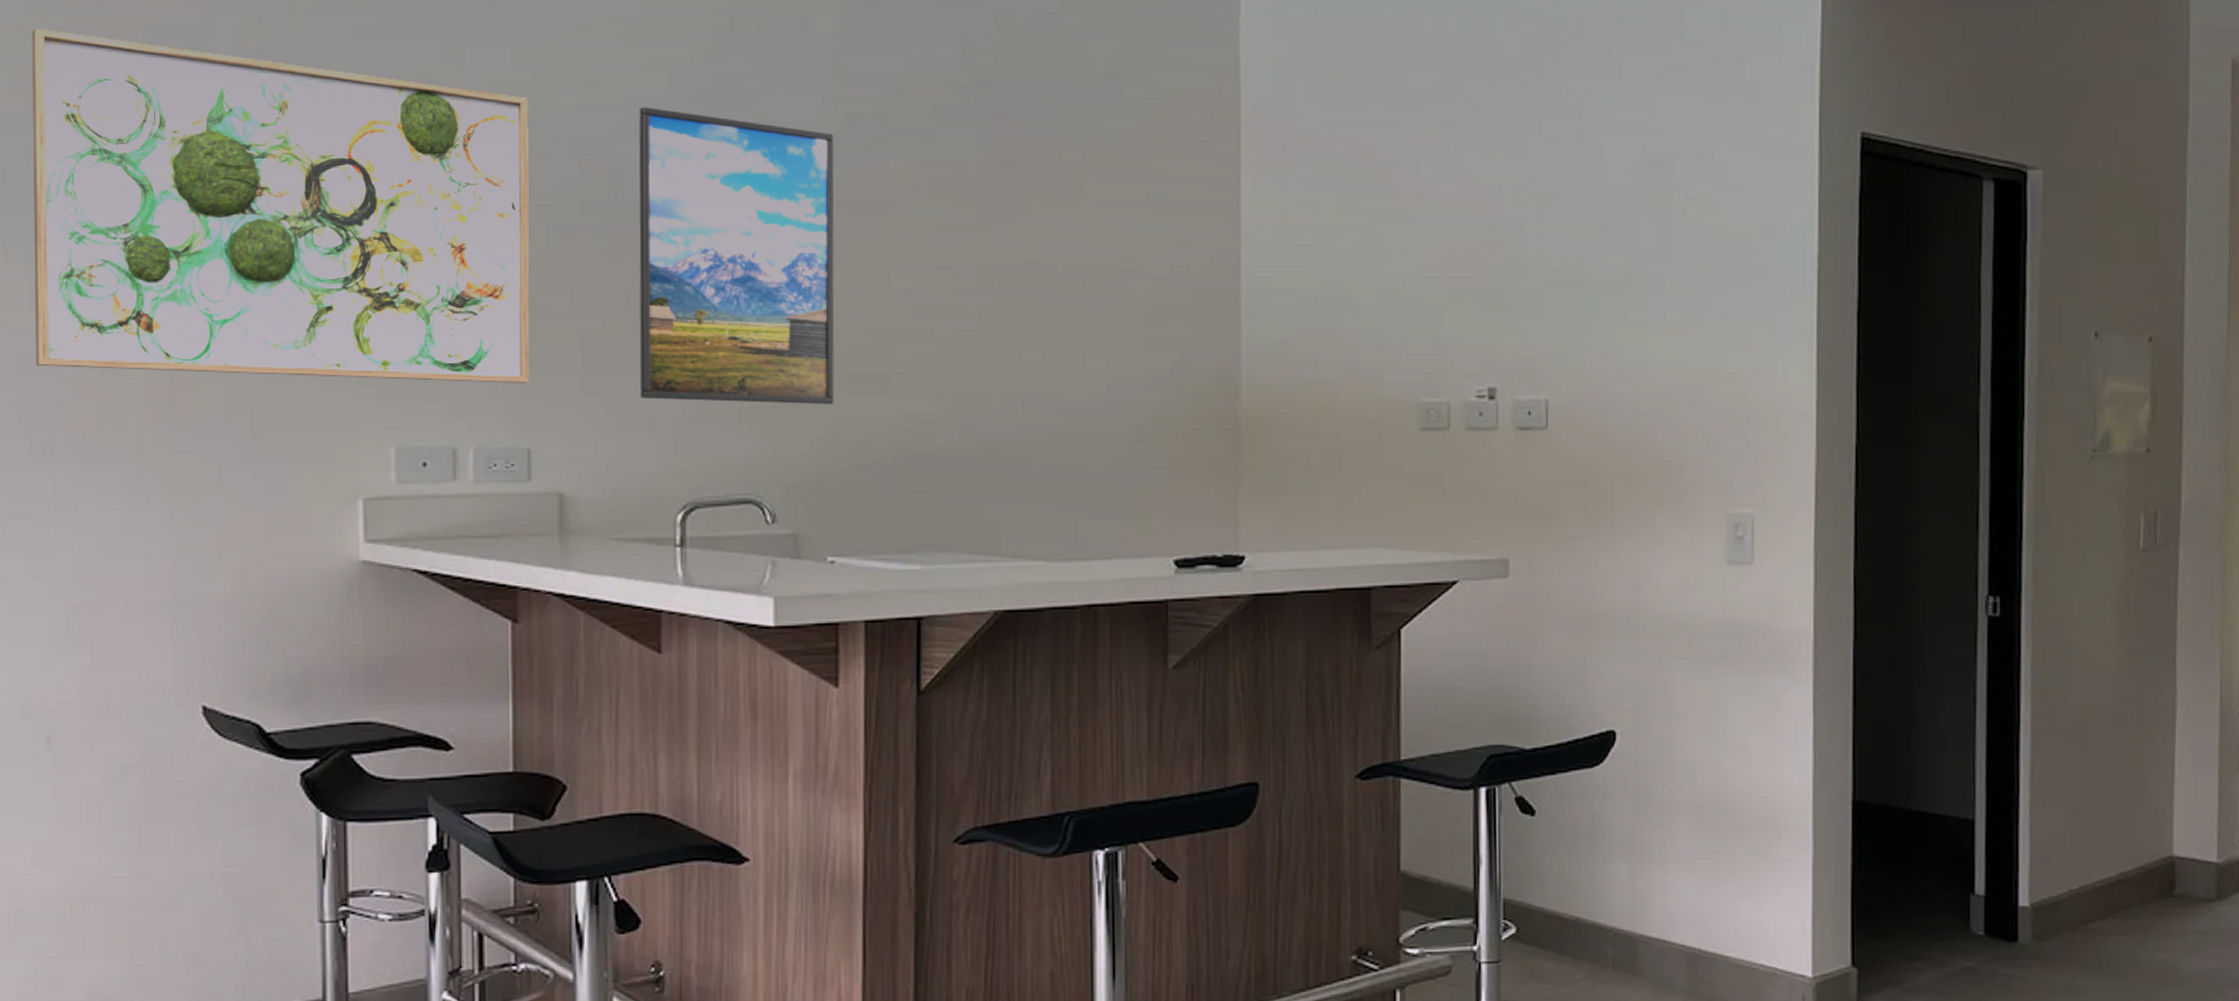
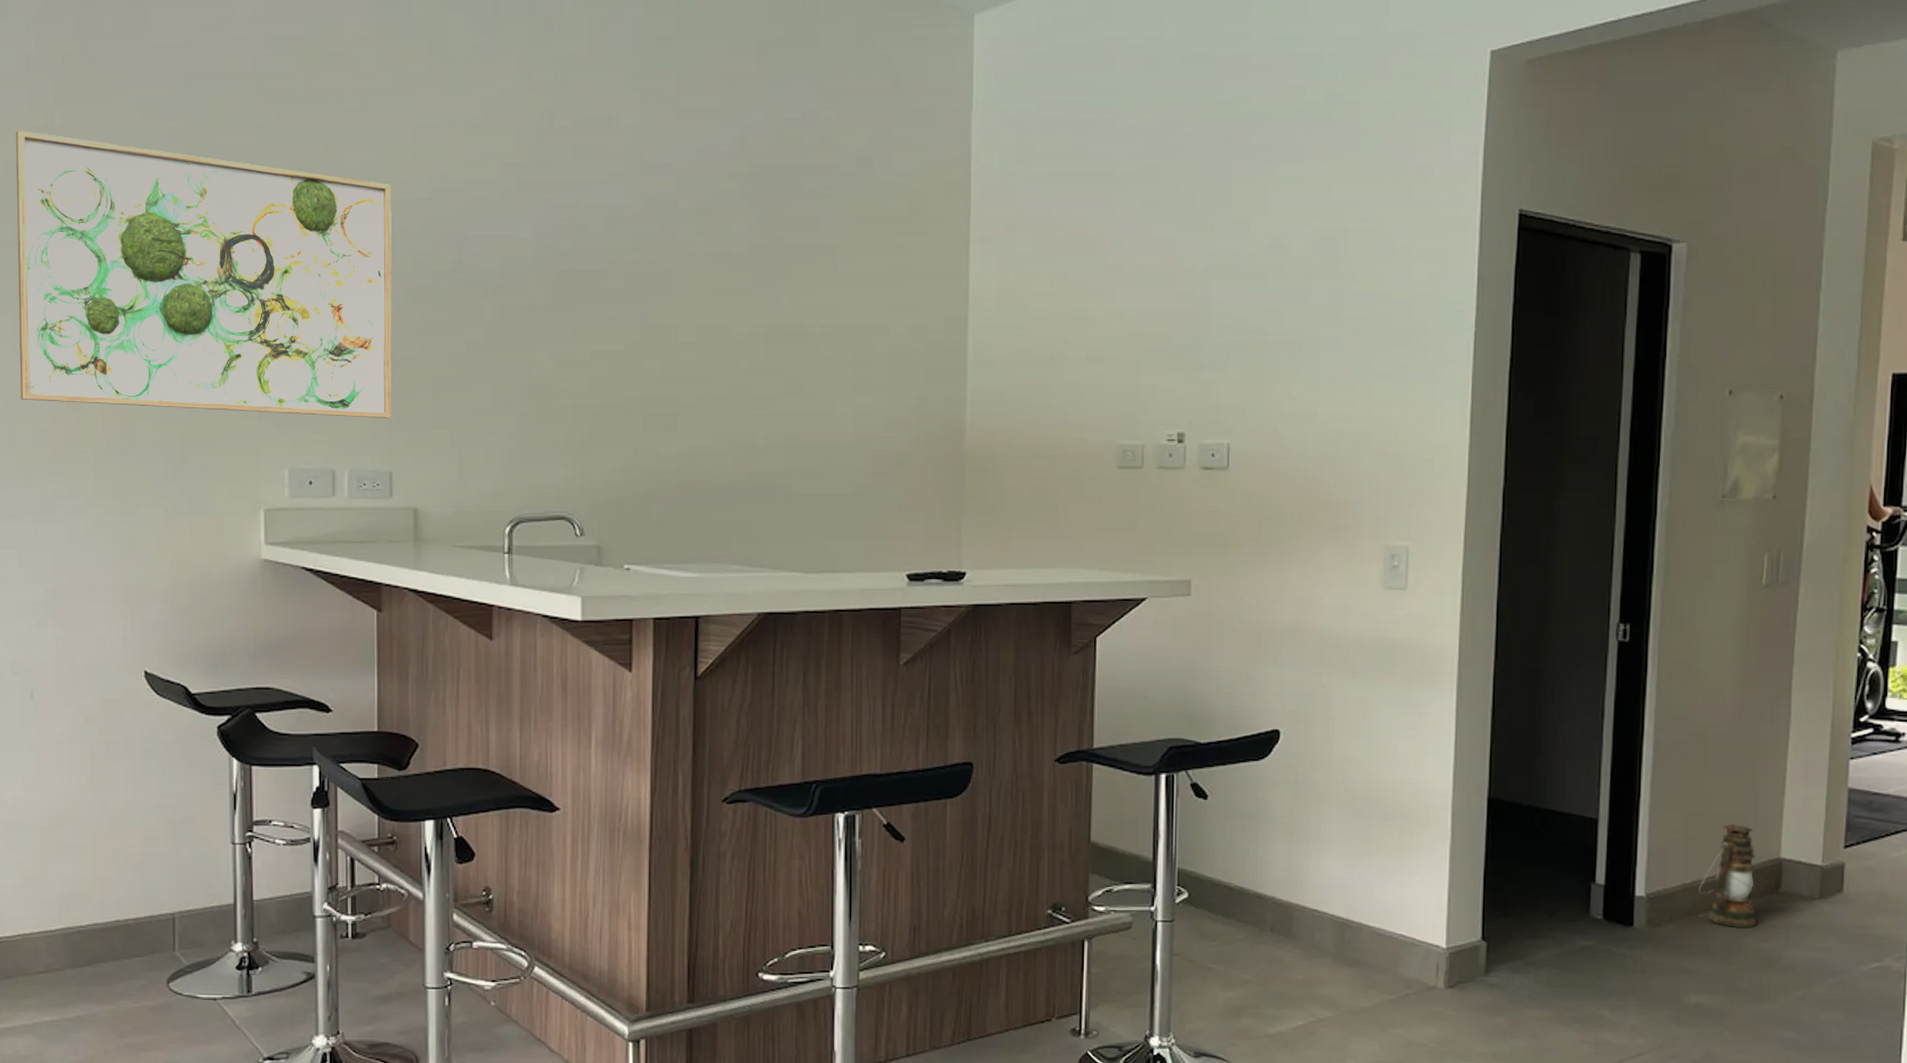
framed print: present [639,106,835,405] -> none [477,191,634,440]
lantern: none [2086,819,2151,938] -> present [1698,824,1757,928]

